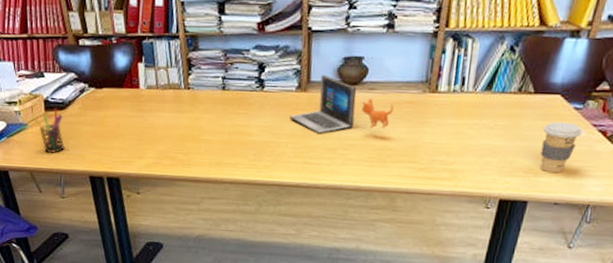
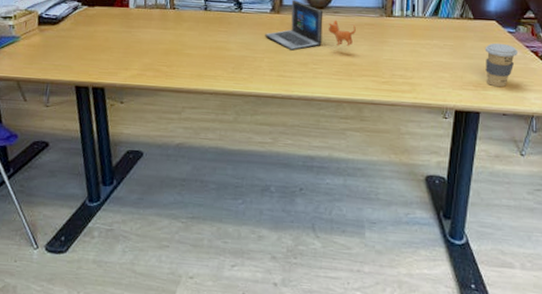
pen holder: present [33,108,65,154] -> none [25,23,55,65]

